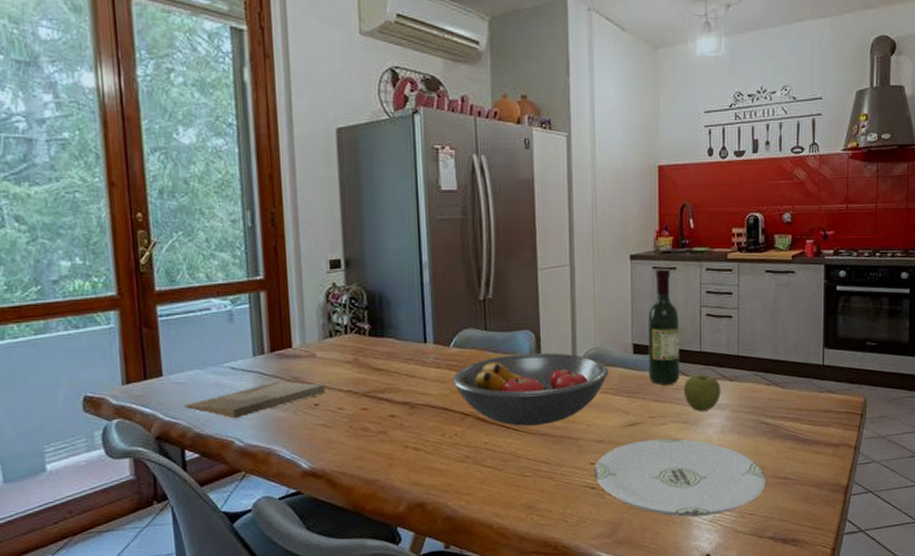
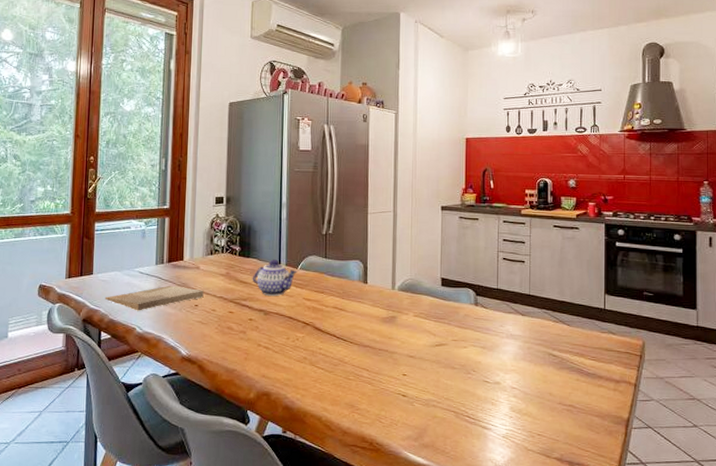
teapot: none [389,337,450,385] -> present [252,259,297,297]
fruit bowl: present [452,352,609,426] -> none [298,278,421,338]
plate: present [593,438,766,517] -> none [405,359,553,432]
wine bottle: present [647,268,680,385] -> none [453,218,481,314]
apple: present [683,374,721,411] -> none [482,308,514,339]

